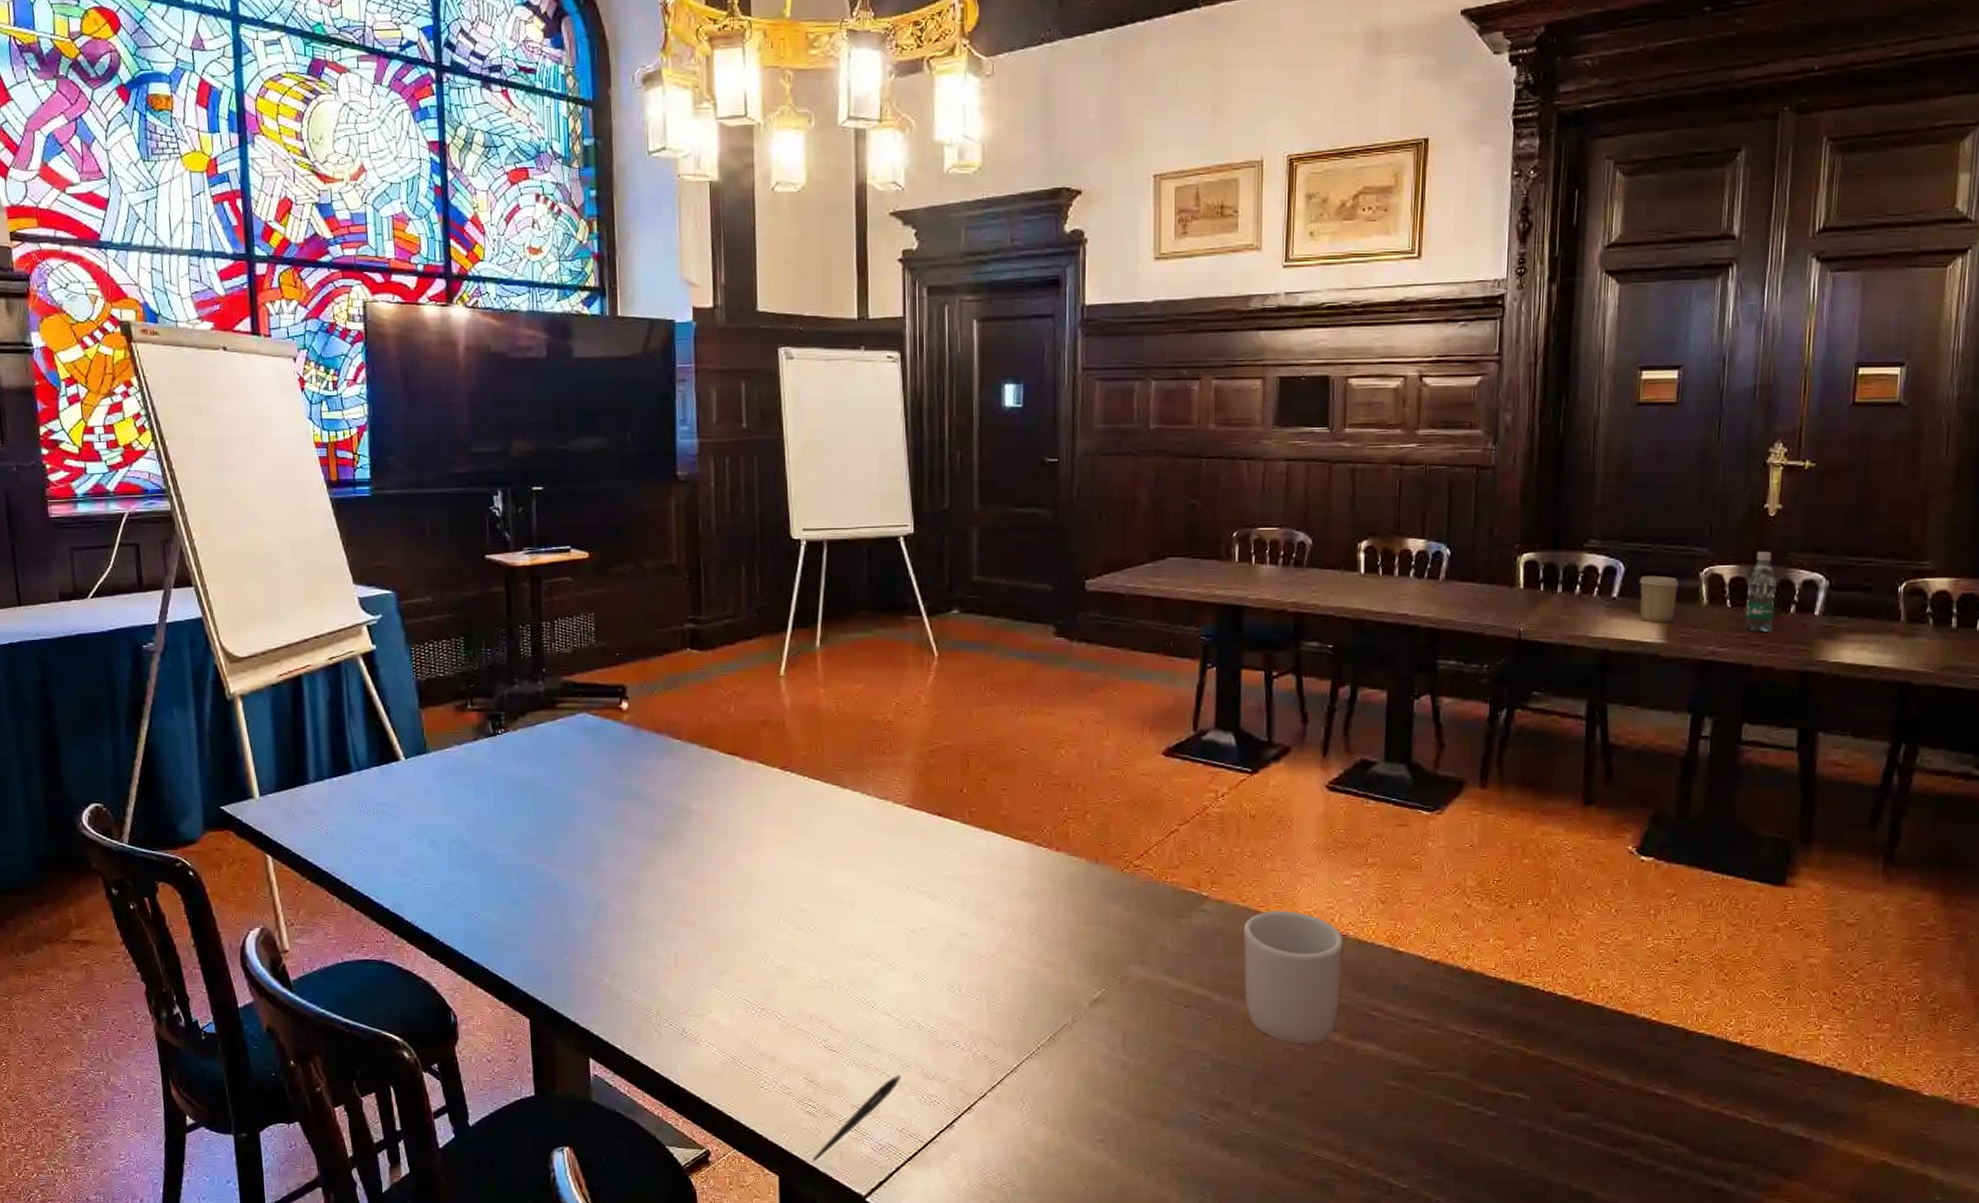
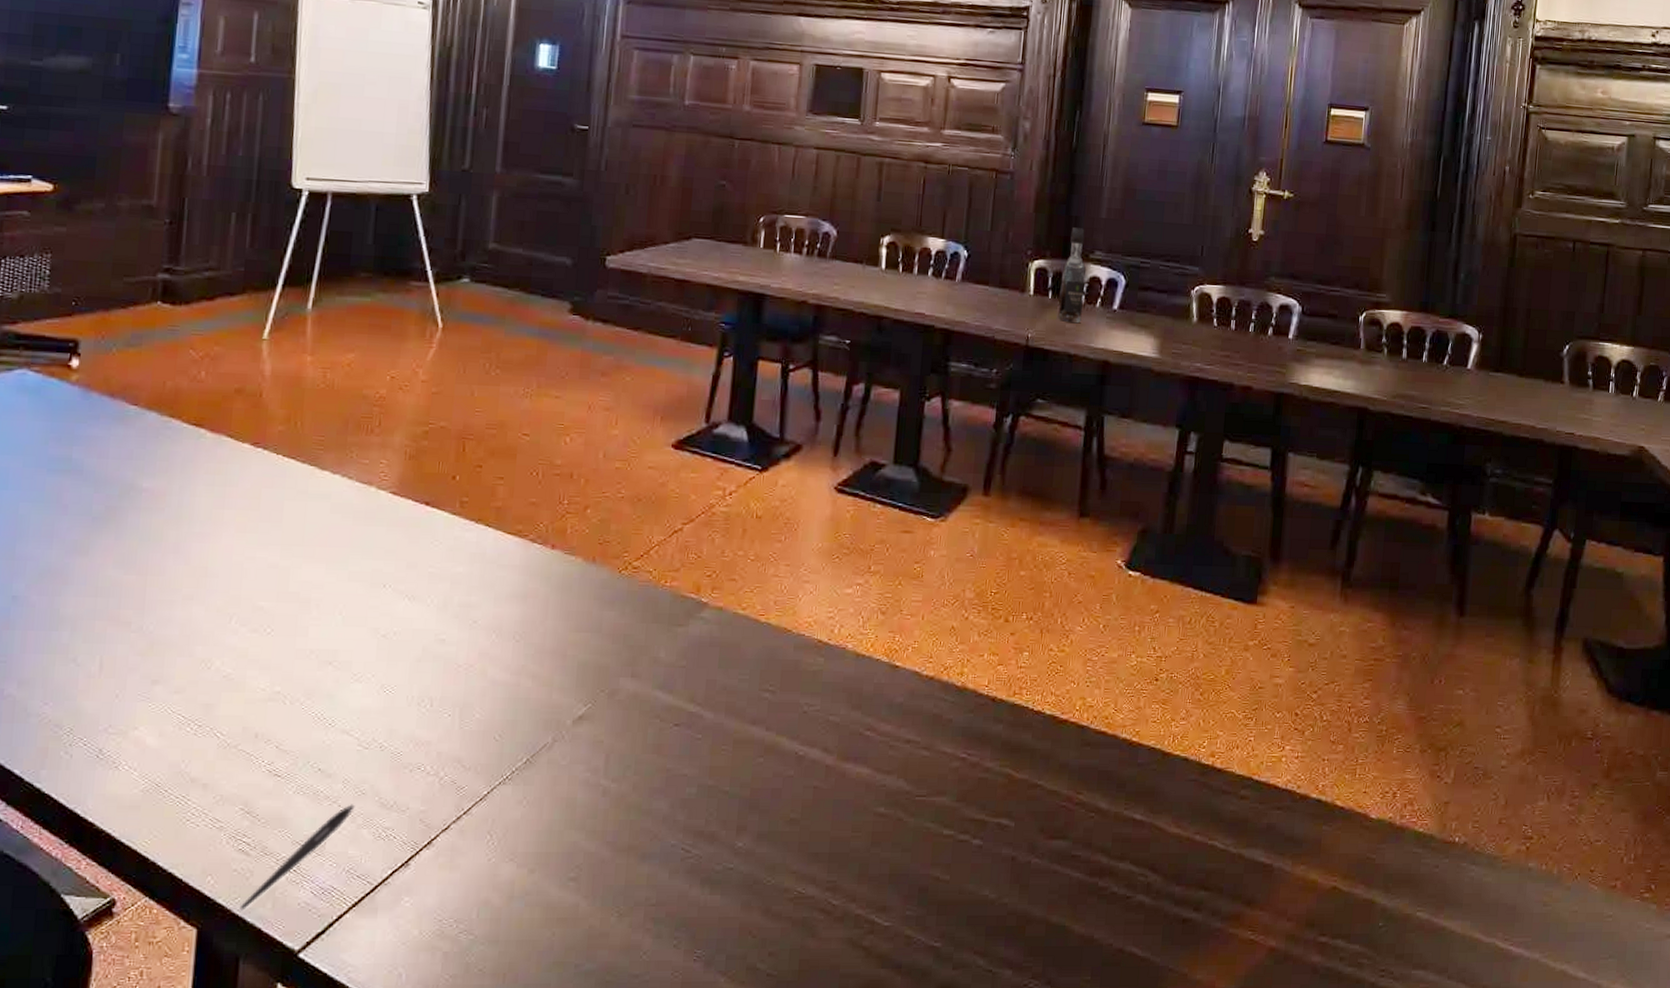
mug: present [1243,911,1343,1044] -> none [737,620,842,767]
bottle: none [1551,517,1581,614] -> present [1058,227,1087,324]
cup: present [1639,575,1679,623] -> none [1137,290,1173,338]
bottle: present [1744,552,1777,633] -> none [1228,274,1257,353]

